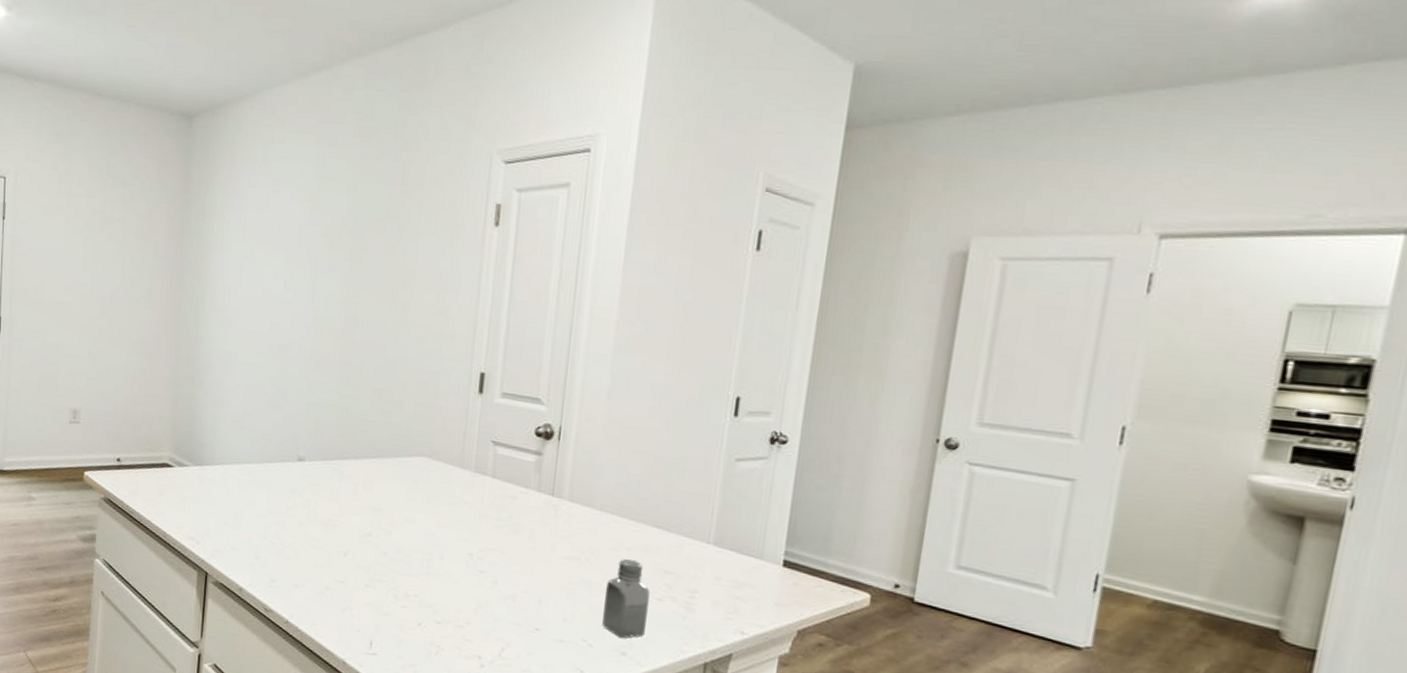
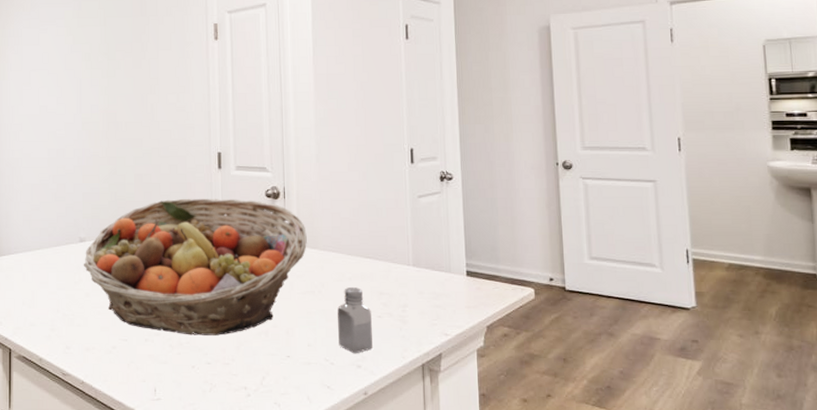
fruit basket: none [299,423,582,593] -> present [83,199,307,336]

